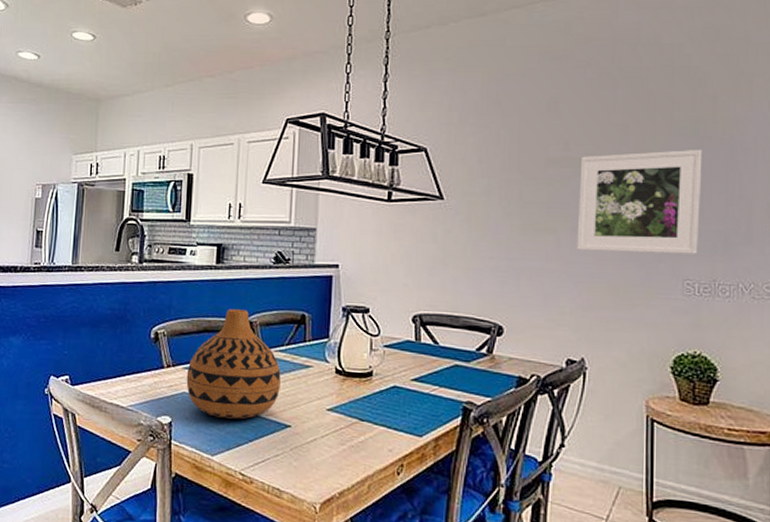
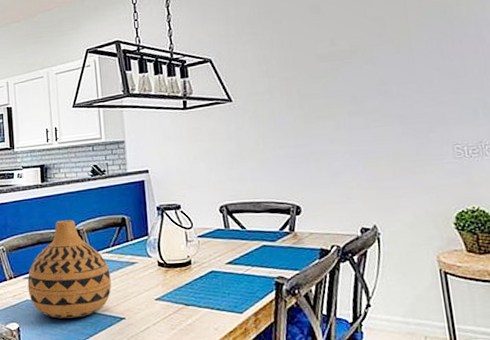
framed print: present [576,149,703,254] -> none [347,29,462,131]

